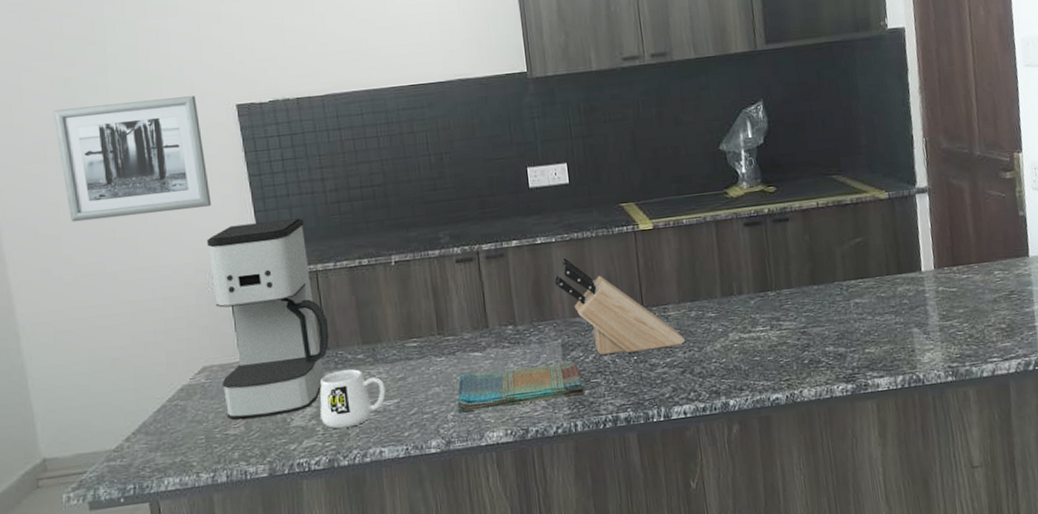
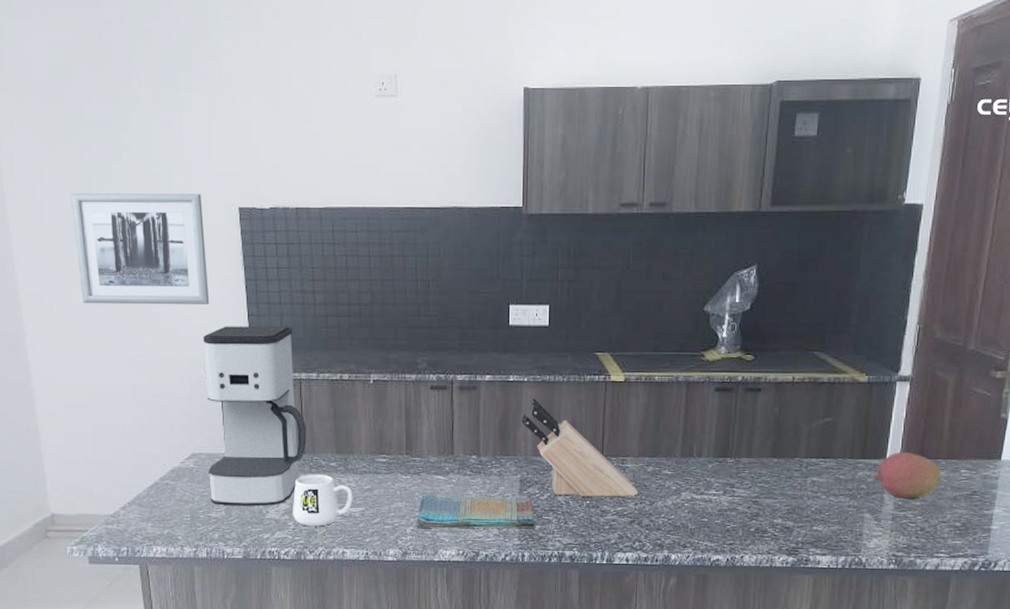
fruit: none [912,261,978,308] -> present [872,451,942,499]

